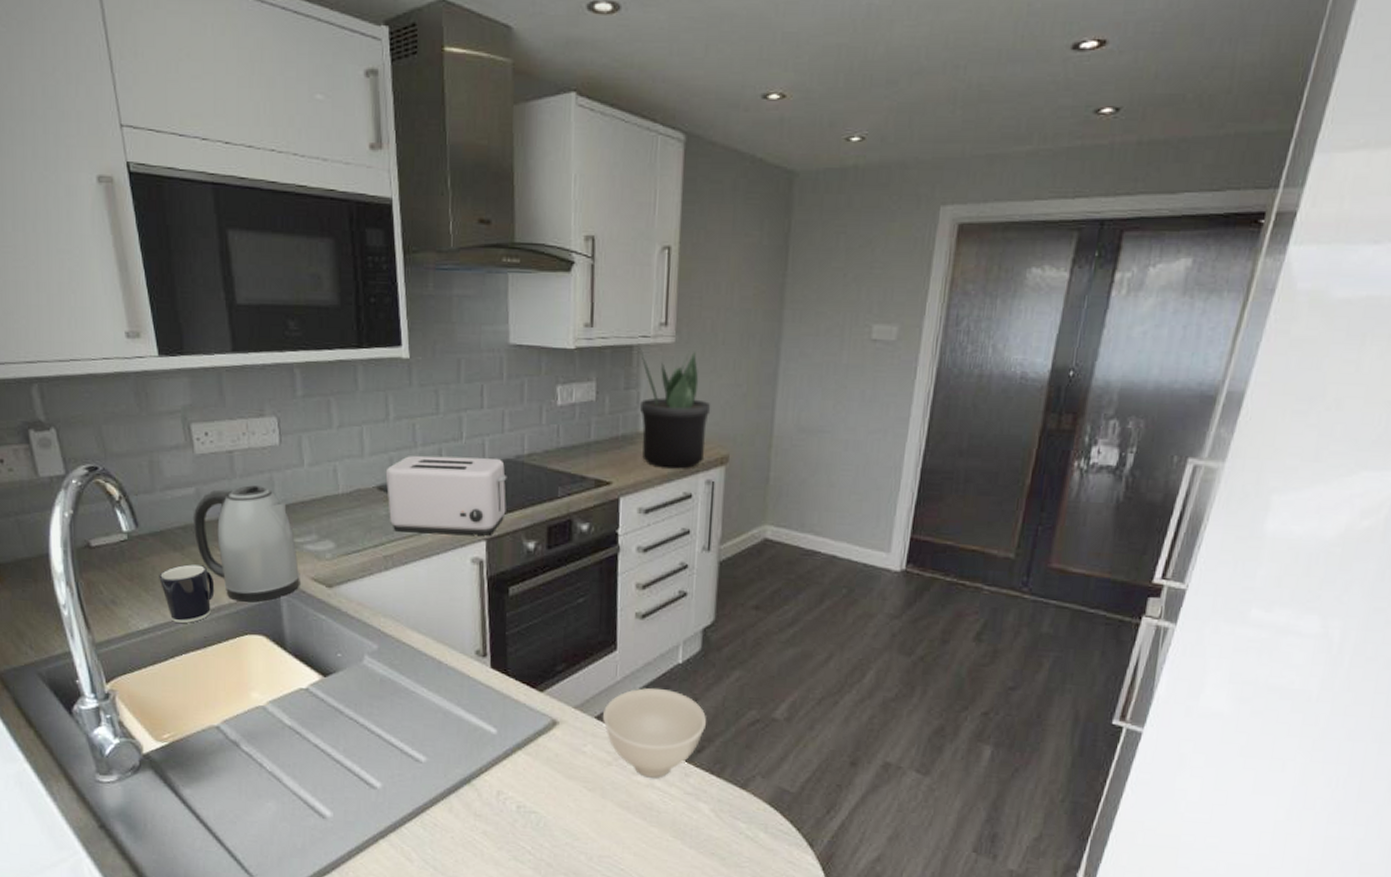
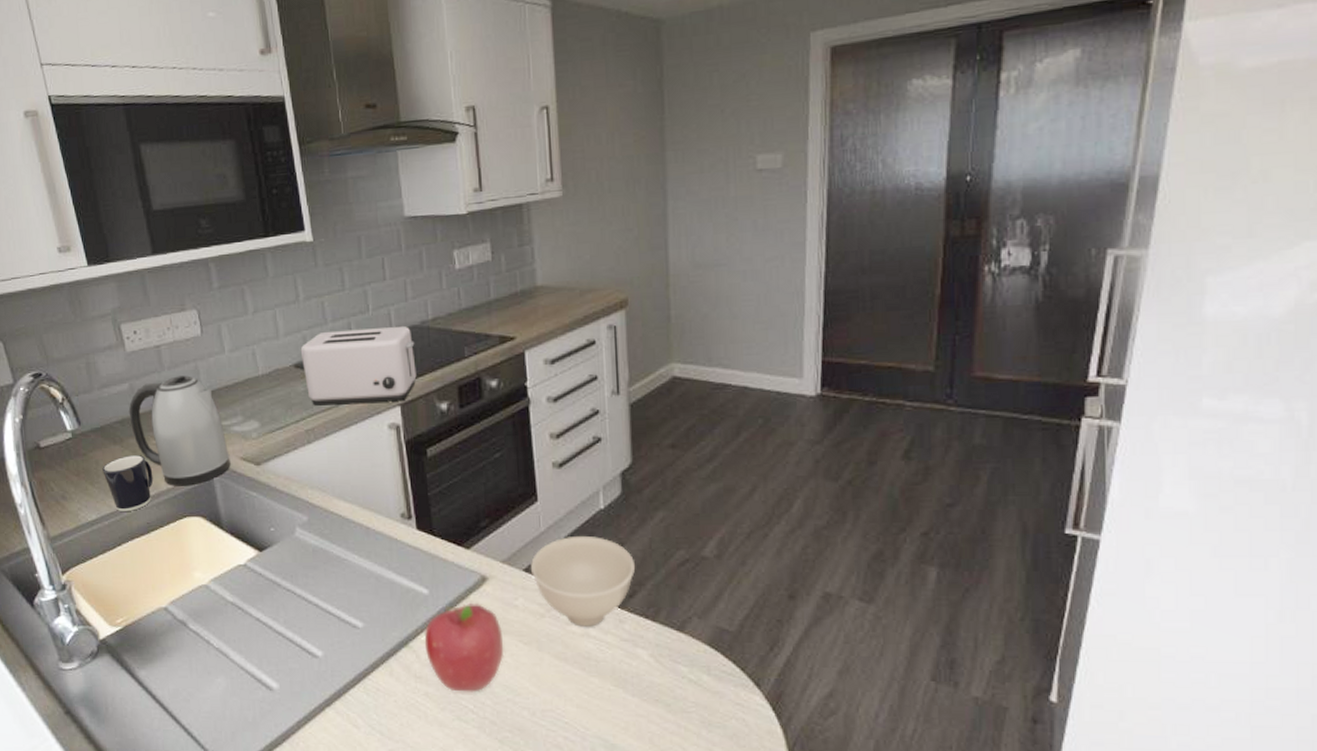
fruit: none [487,746,568,834] -> present [424,604,505,692]
planter: present [639,348,711,468] -> none [529,203,605,317]

